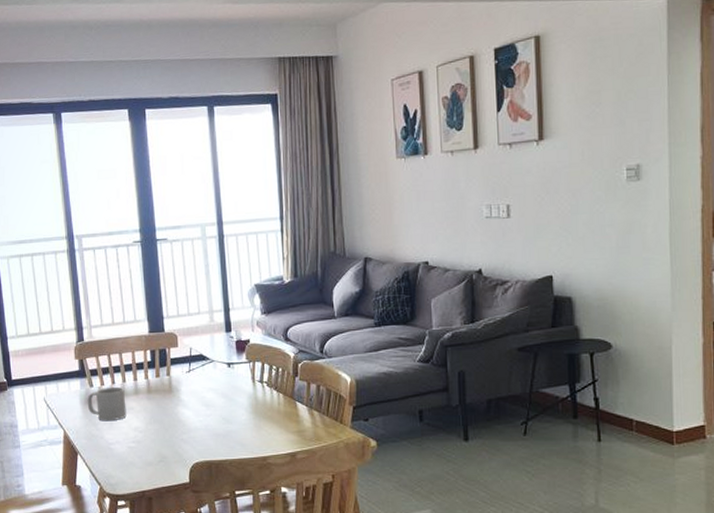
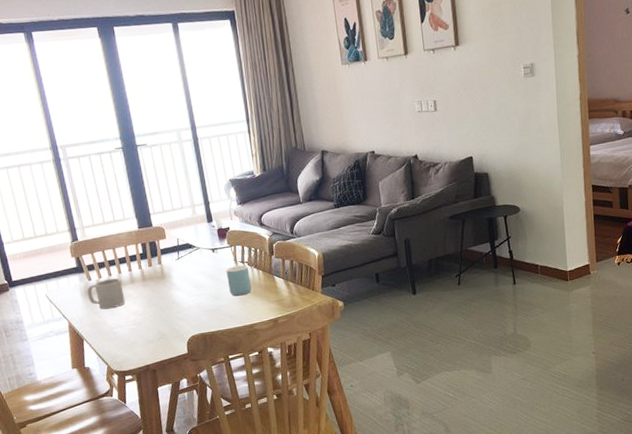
mug: none [241,385,269,421] -> present [226,265,252,296]

